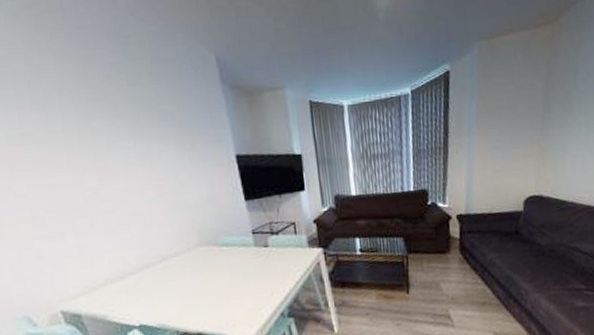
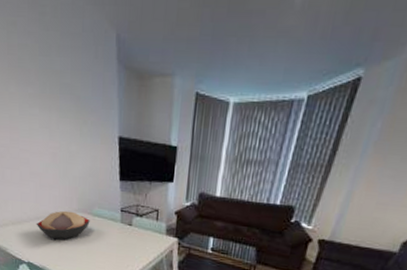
decorative bowl: none [145,247,217,287] -> present [36,210,90,240]

